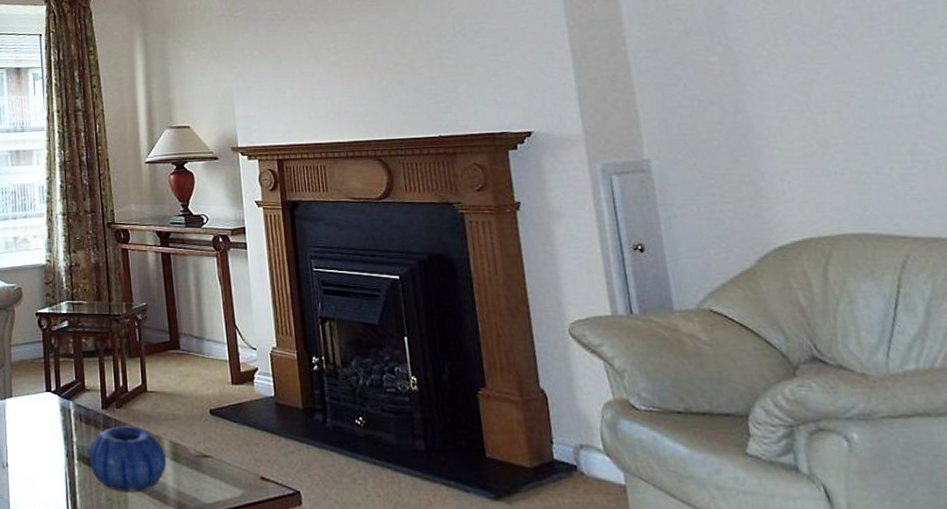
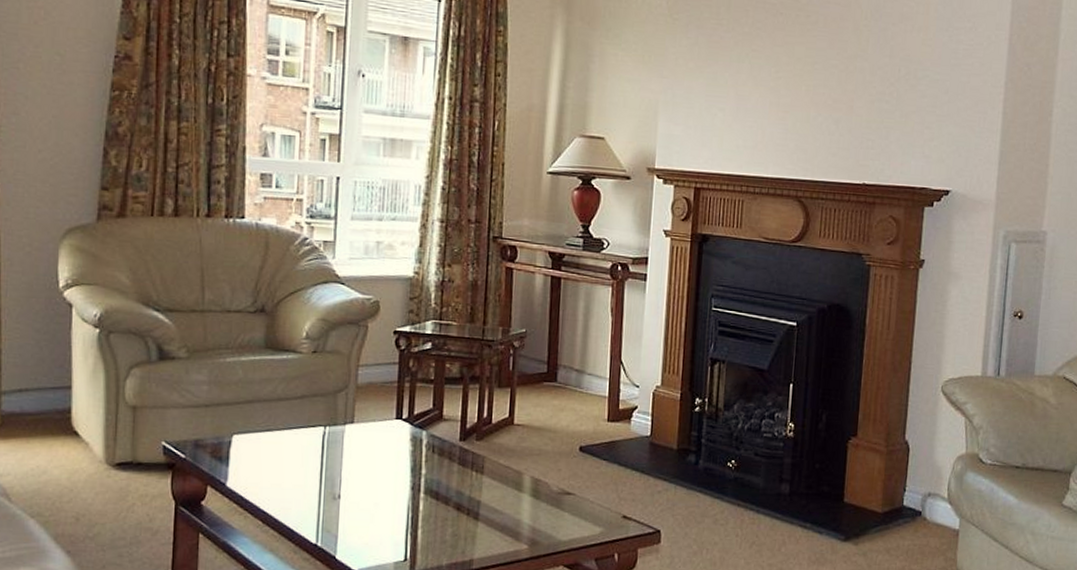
decorative bowl: present [88,426,167,492] -> none [436,459,526,528]

